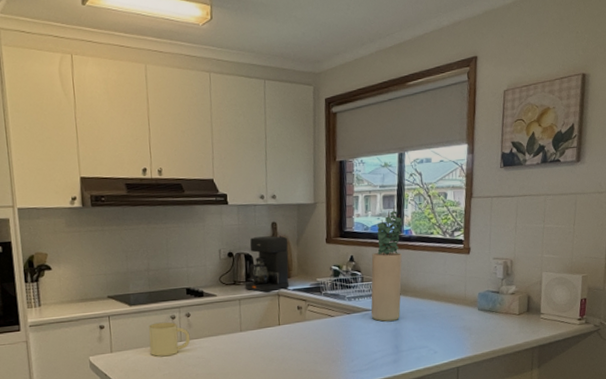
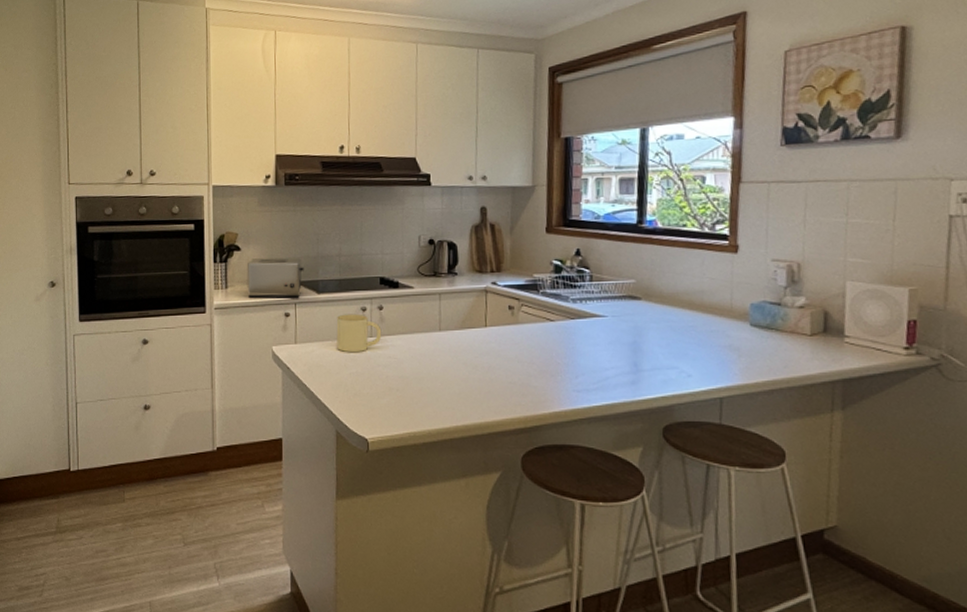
toaster: none [58,274,115,315] -> present [246,257,304,299]
coffee maker: present [244,236,290,293] -> none [446,222,500,287]
vase: present [370,205,403,322] -> none [601,190,645,333]

